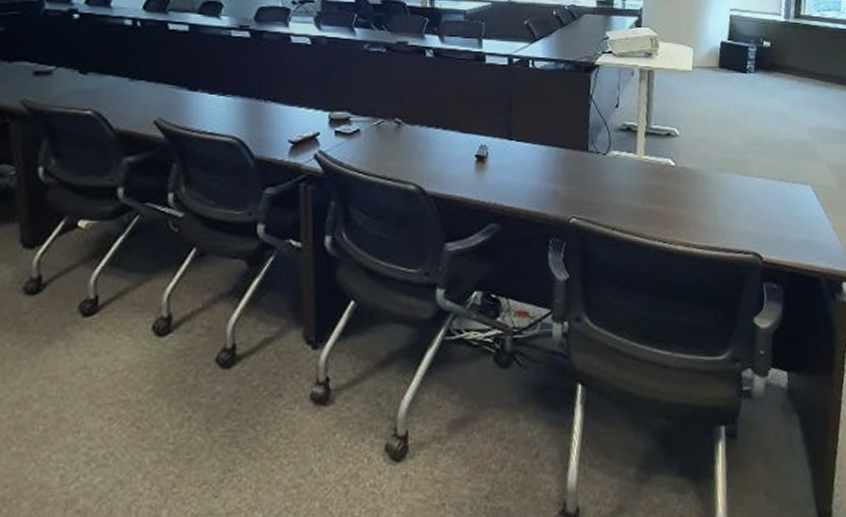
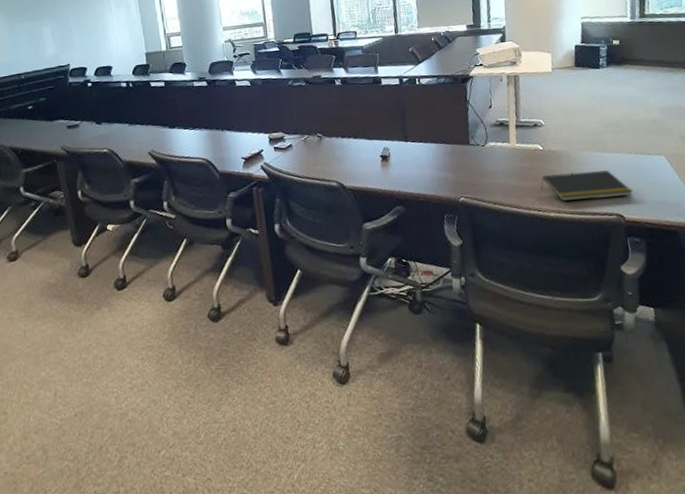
notepad: none [669,197,774,233] -> present [541,170,634,201]

